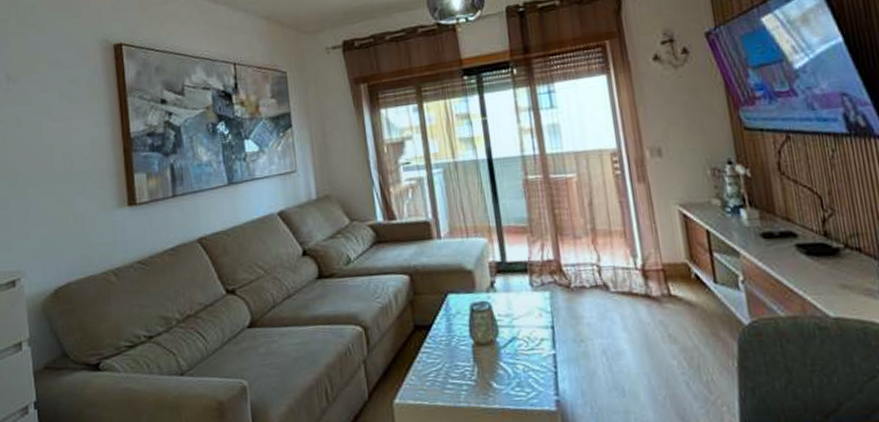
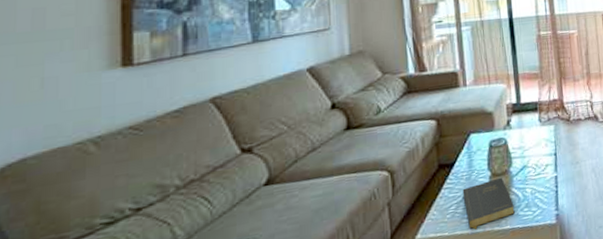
book: none [442,347,504,403] -> present [462,177,515,230]

